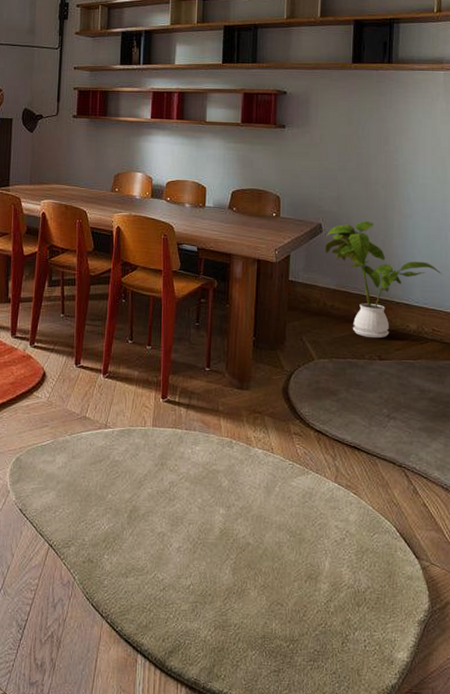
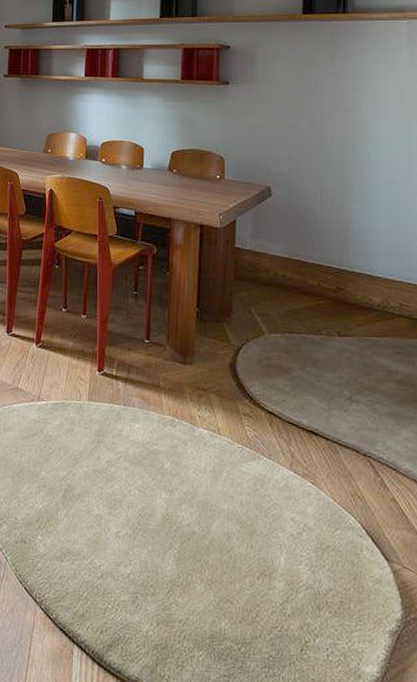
house plant: present [325,220,441,339] -> none [274,183,409,313]

